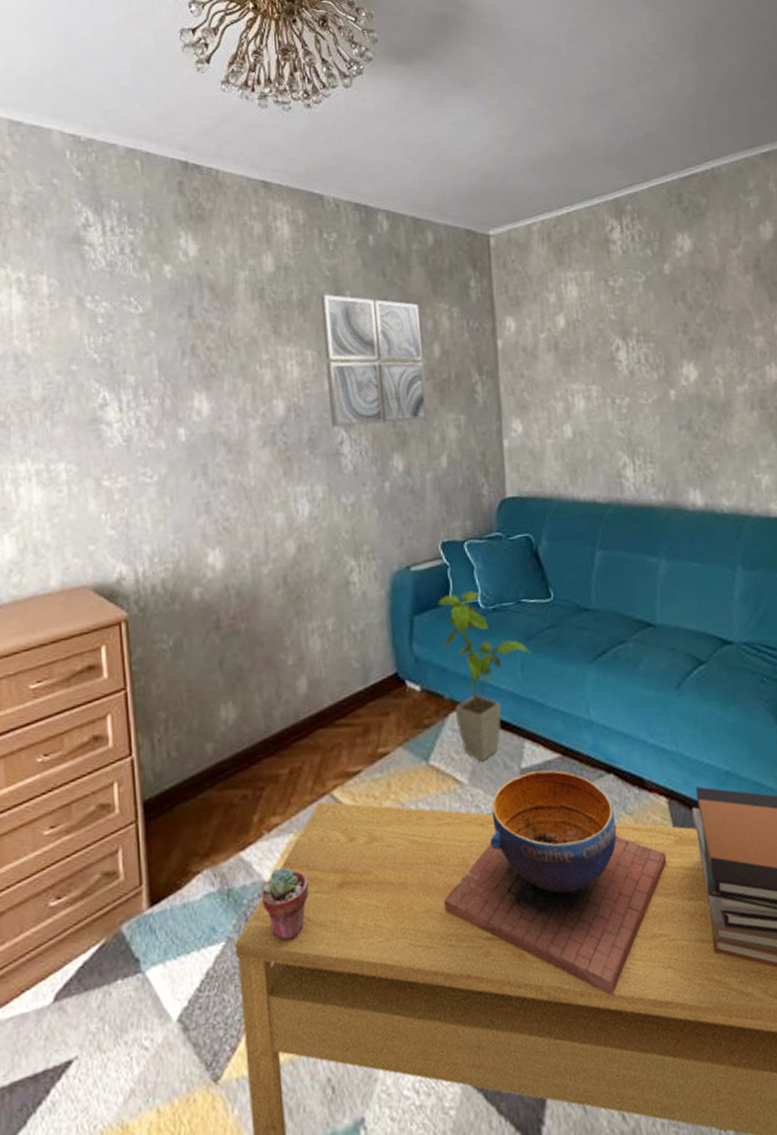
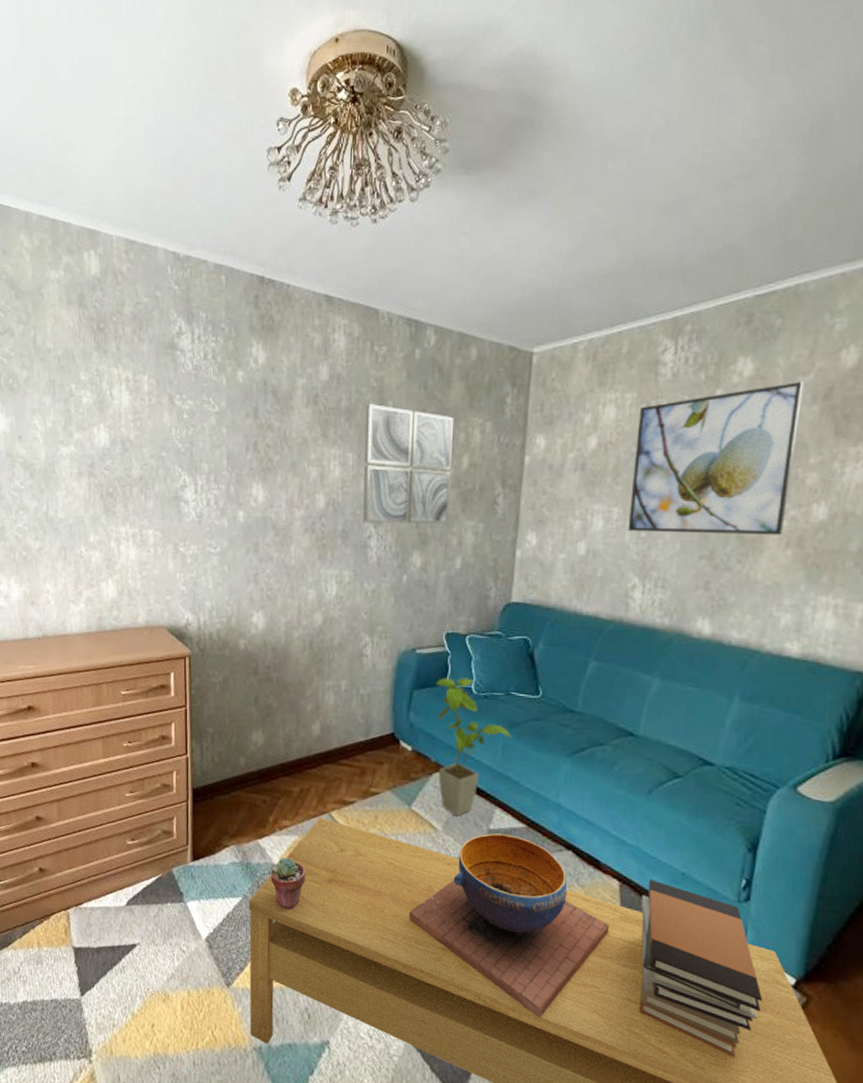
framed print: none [599,253,746,408] -> present [627,381,804,535]

